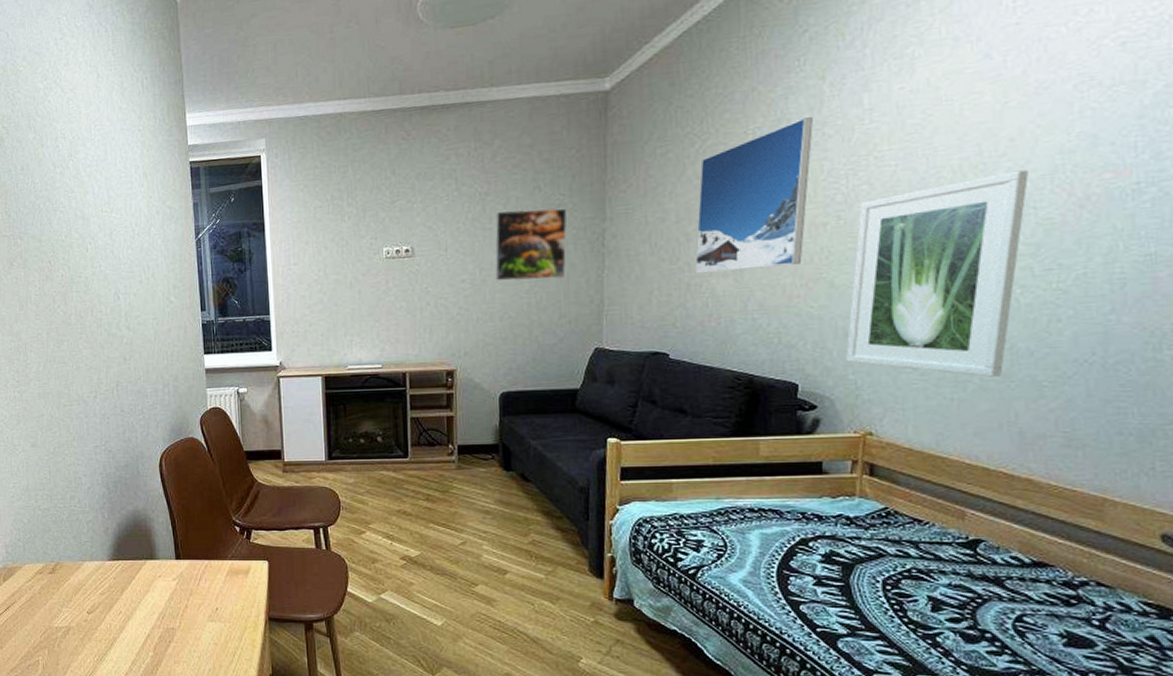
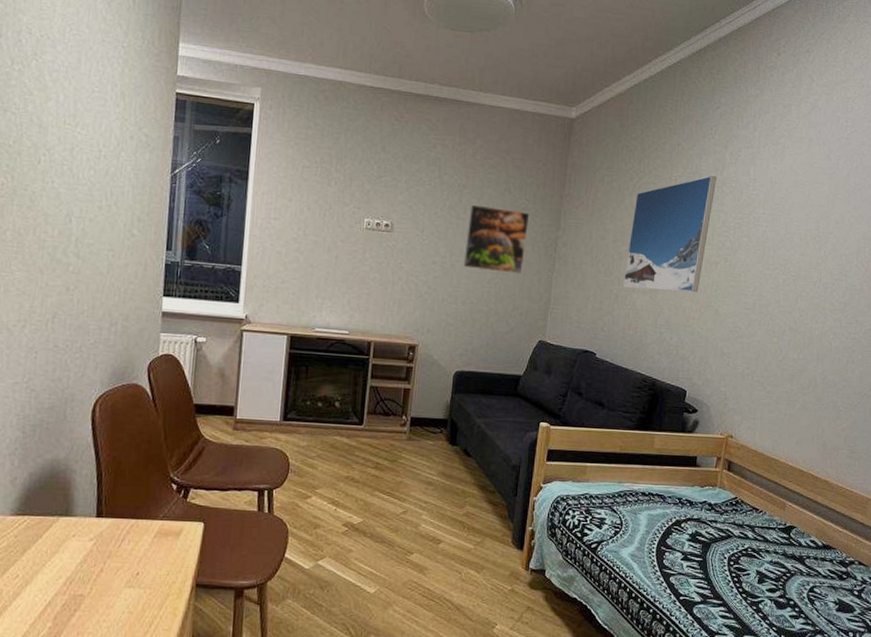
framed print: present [846,169,1028,377] -> none [721,246,844,400]

